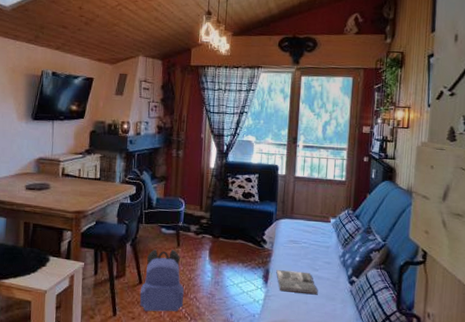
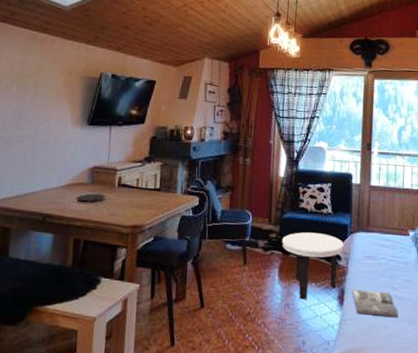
backpack: present [139,248,185,312] -> none [201,267,251,341]
side table: none [212,218,269,278] -> present [282,232,343,300]

